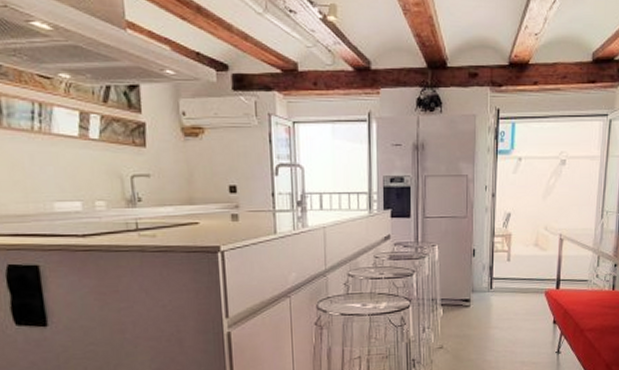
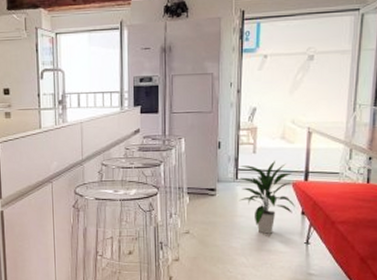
indoor plant: none [492,269,547,345] -> present [237,161,295,234]

